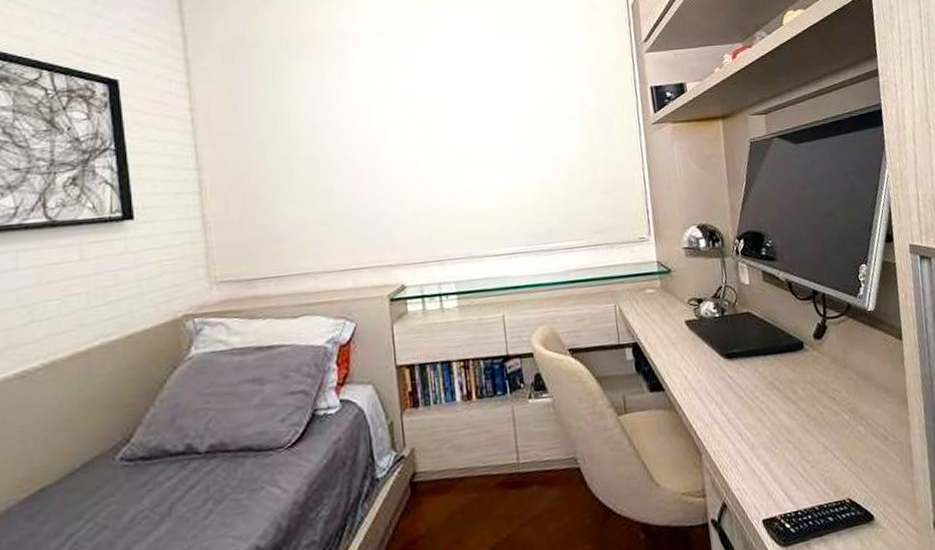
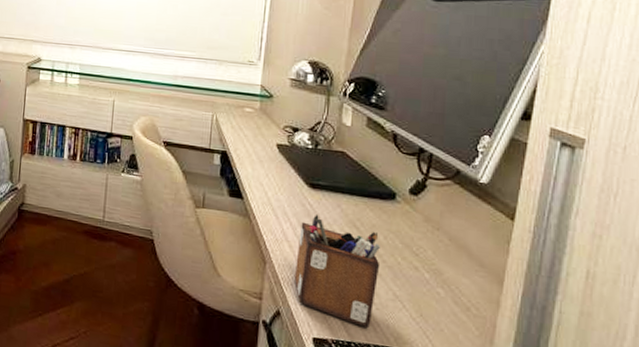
desk organizer: none [726,384,811,491] -> present [293,214,380,329]

